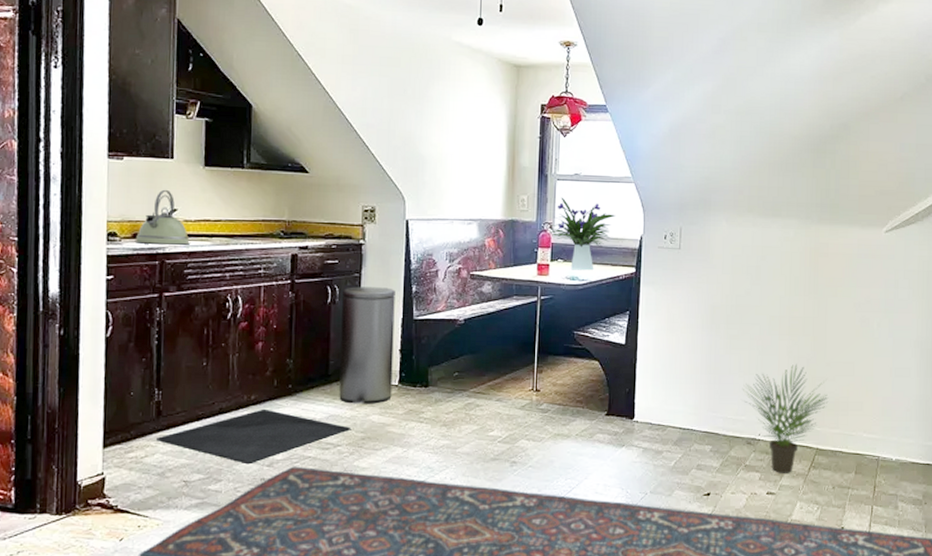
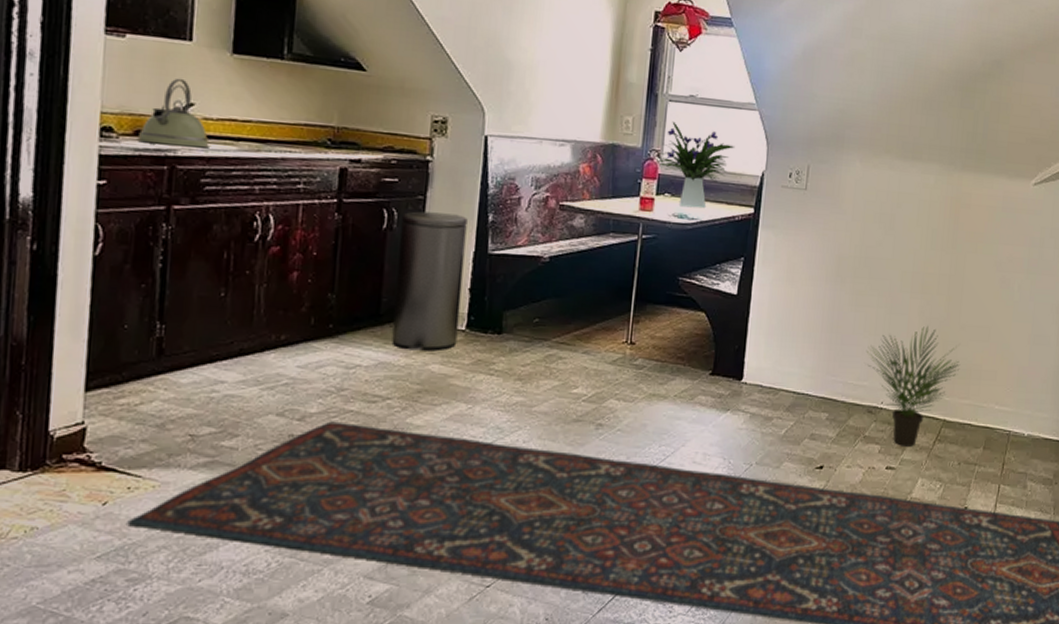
door mat: present [155,408,352,465] -> none [154,351,405,418]

